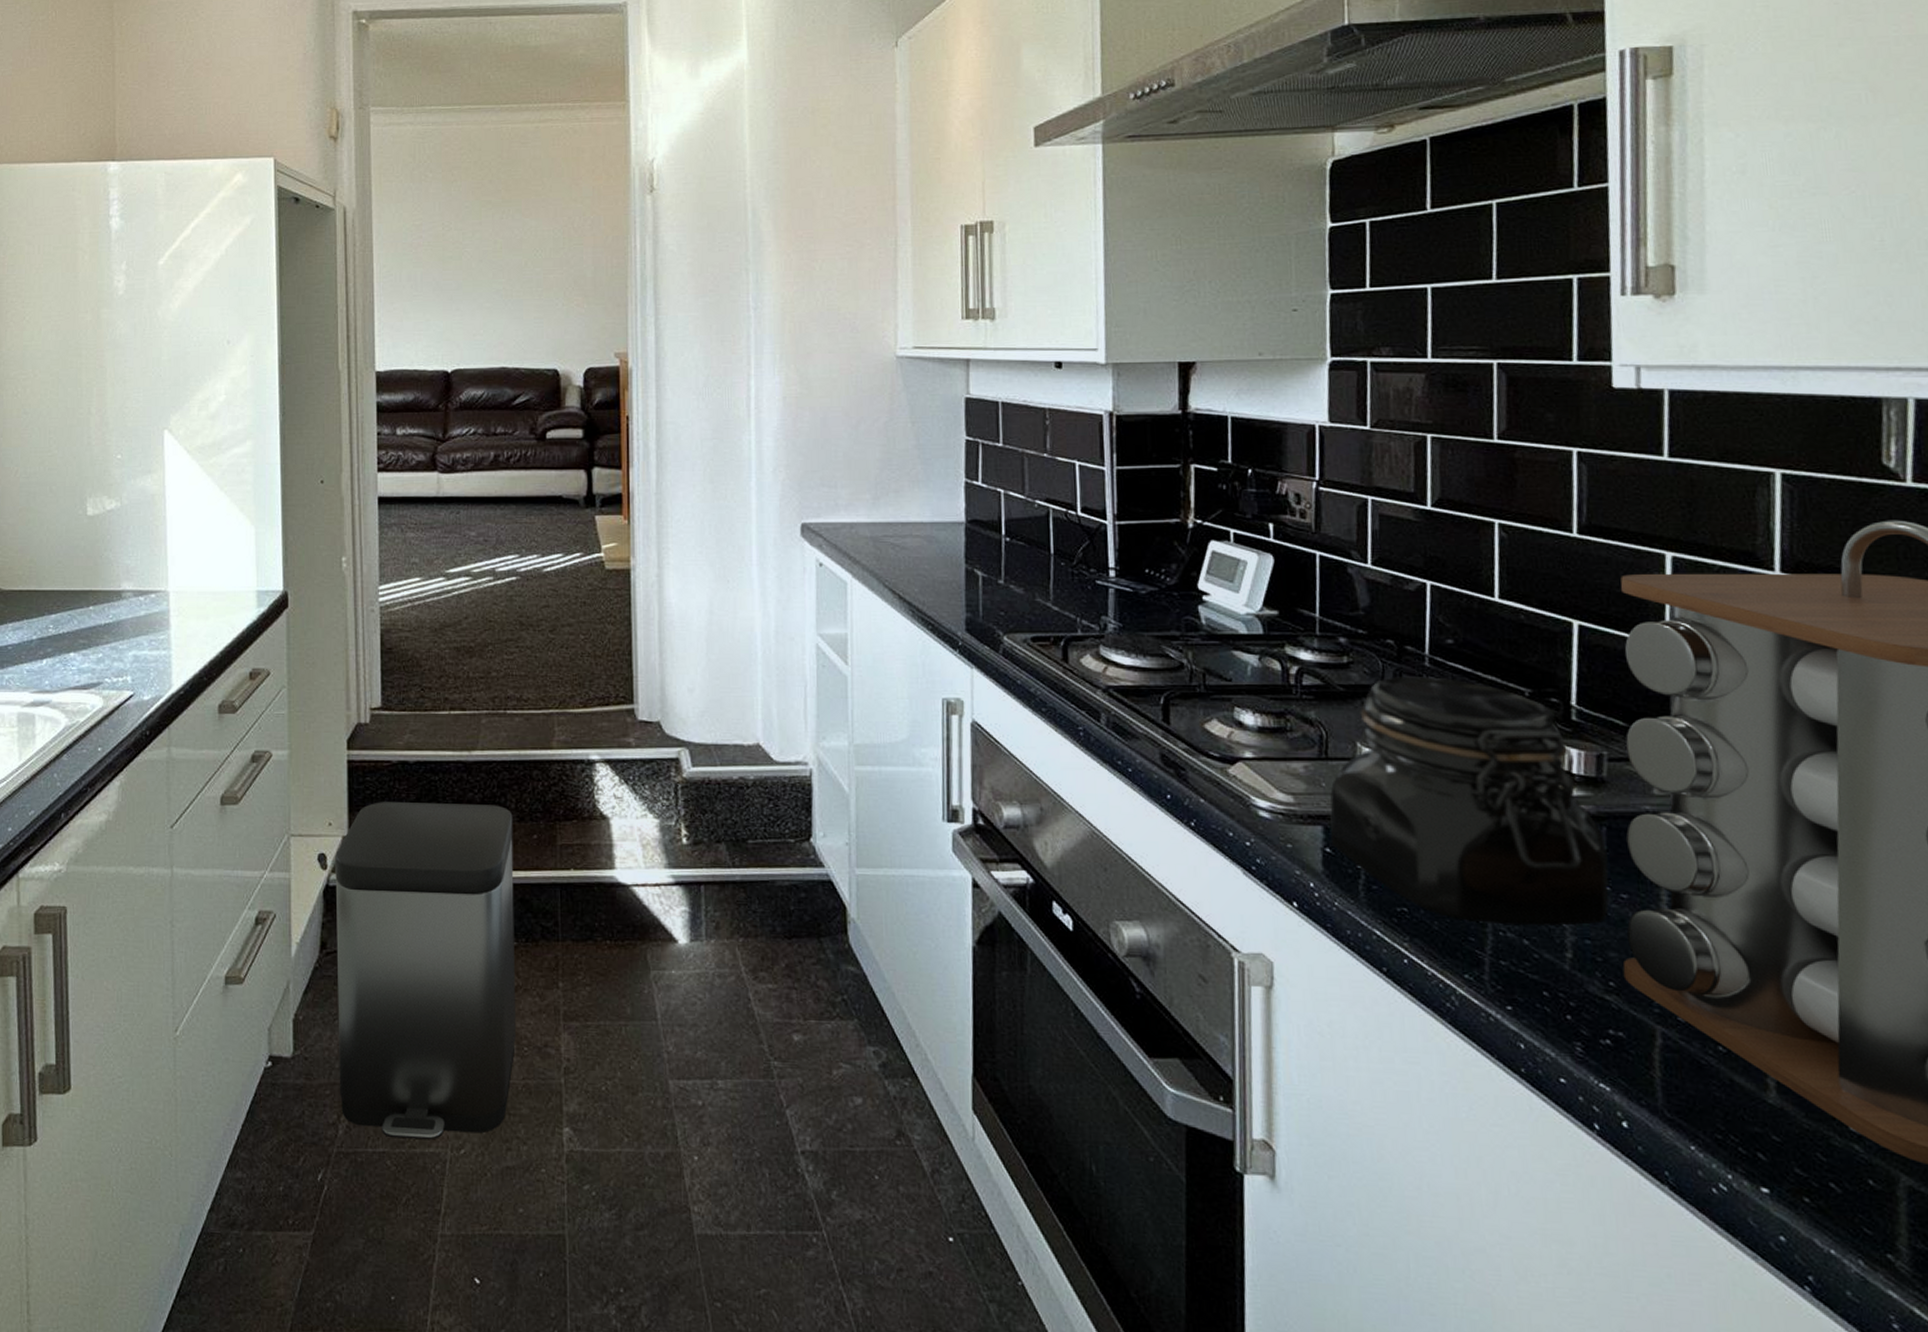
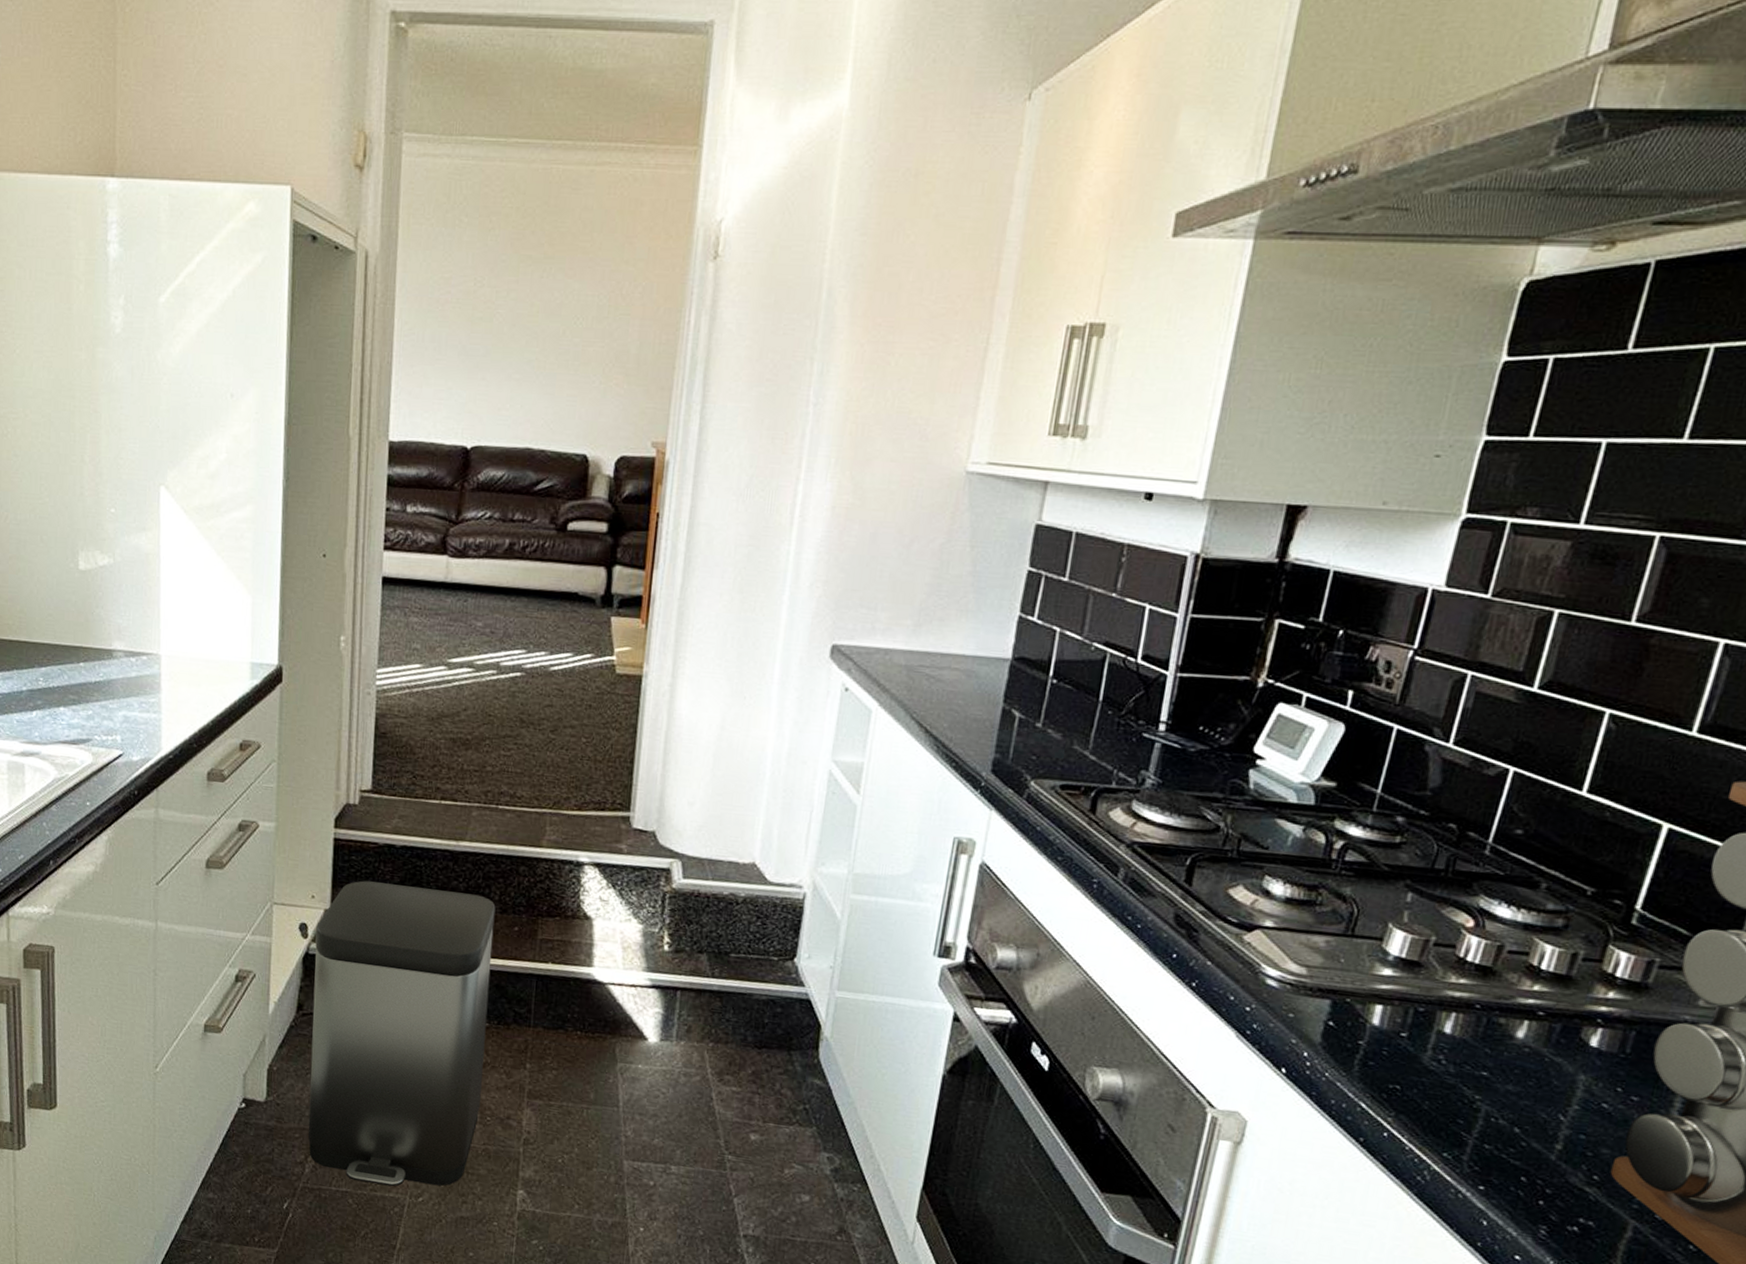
jar: present [1330,676,1609,927] -> none [1336,861,1631,1122]

